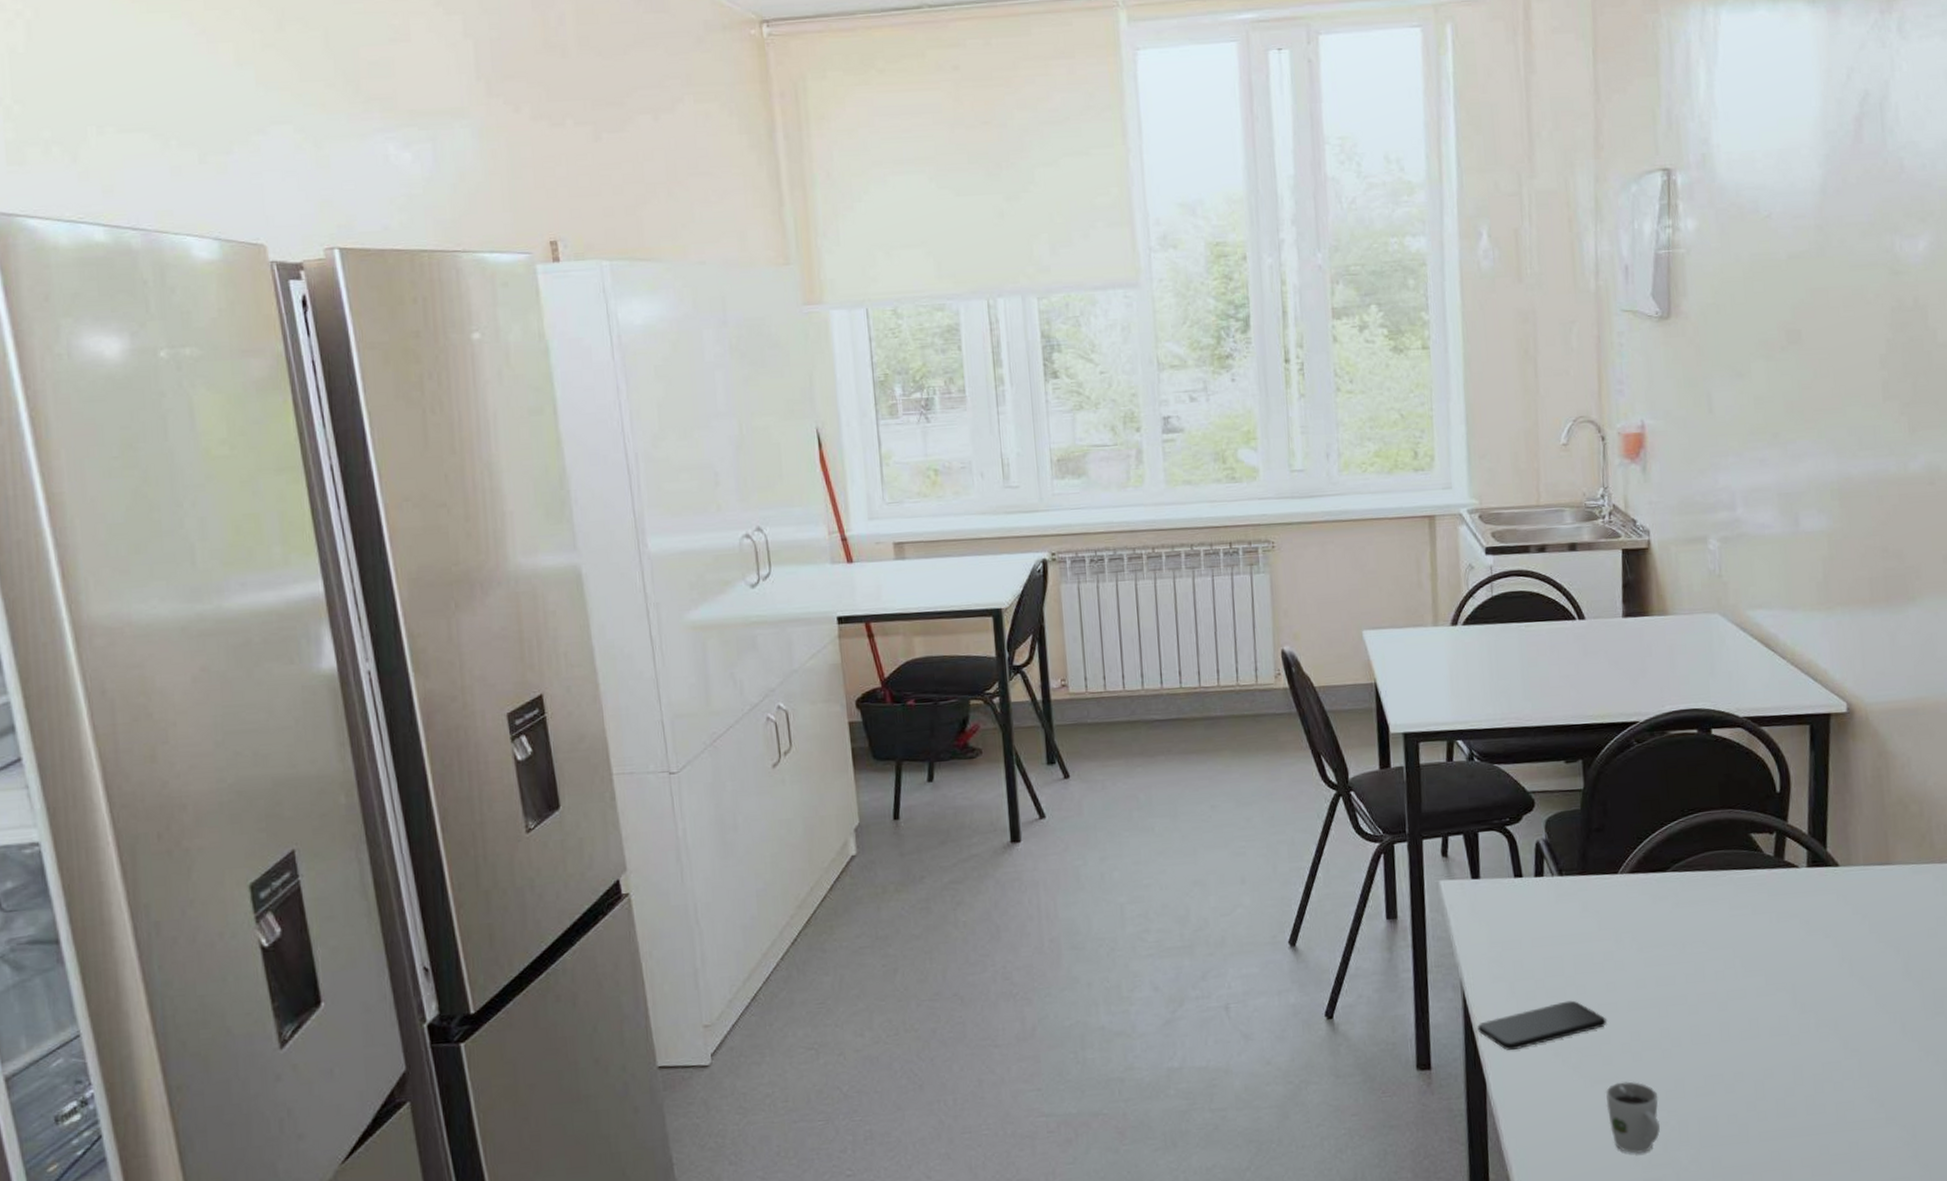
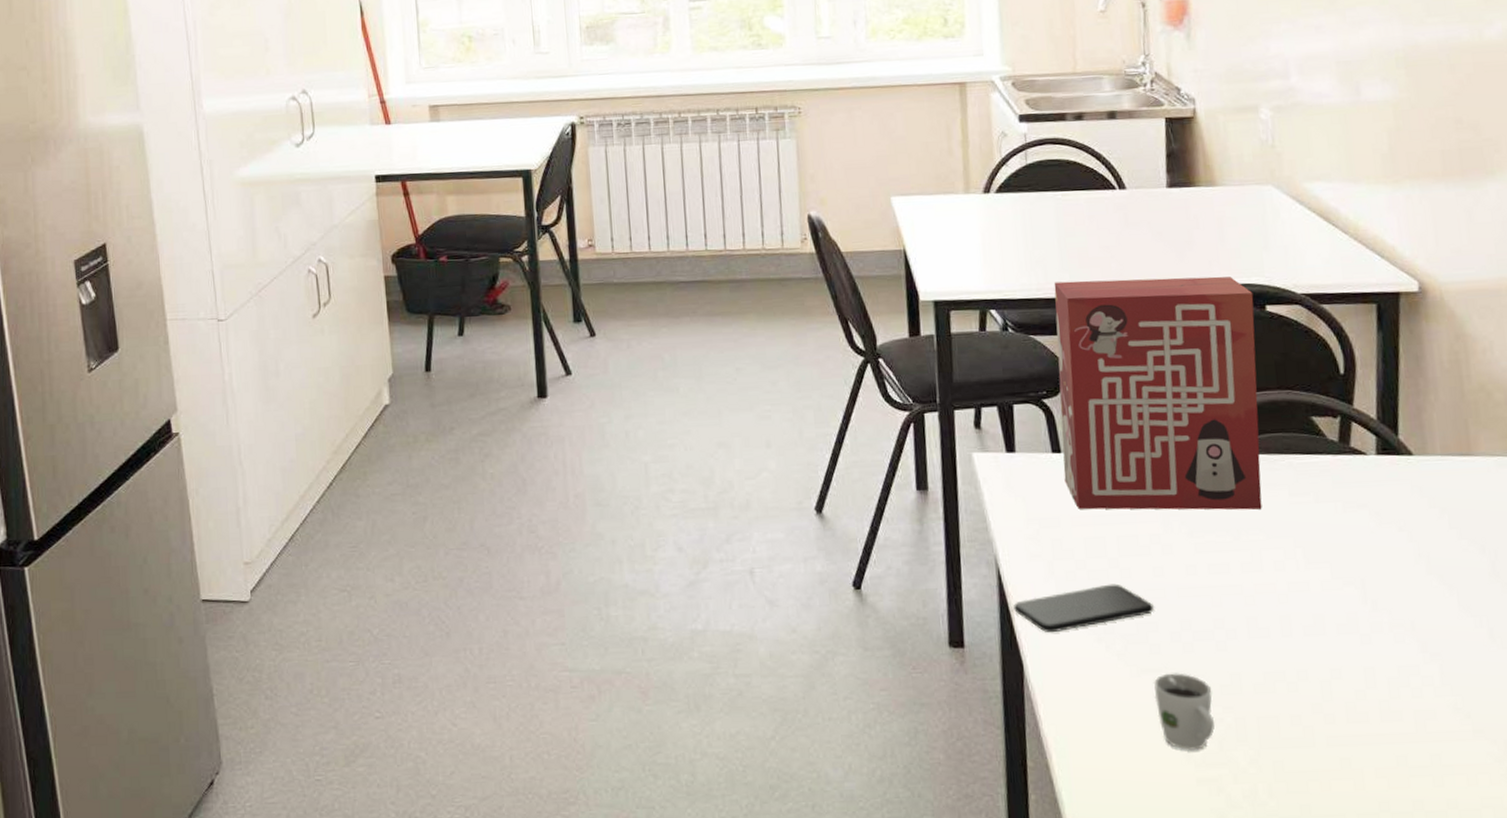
cereal box: none [1517,702,1705,931] -> present [1054,276,1262,510]

